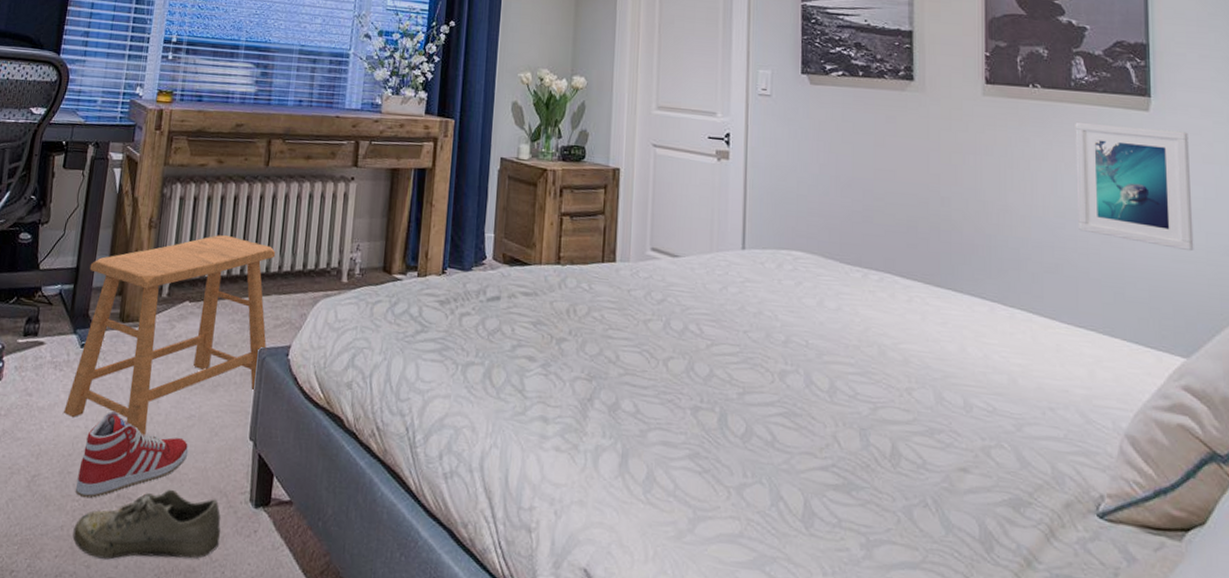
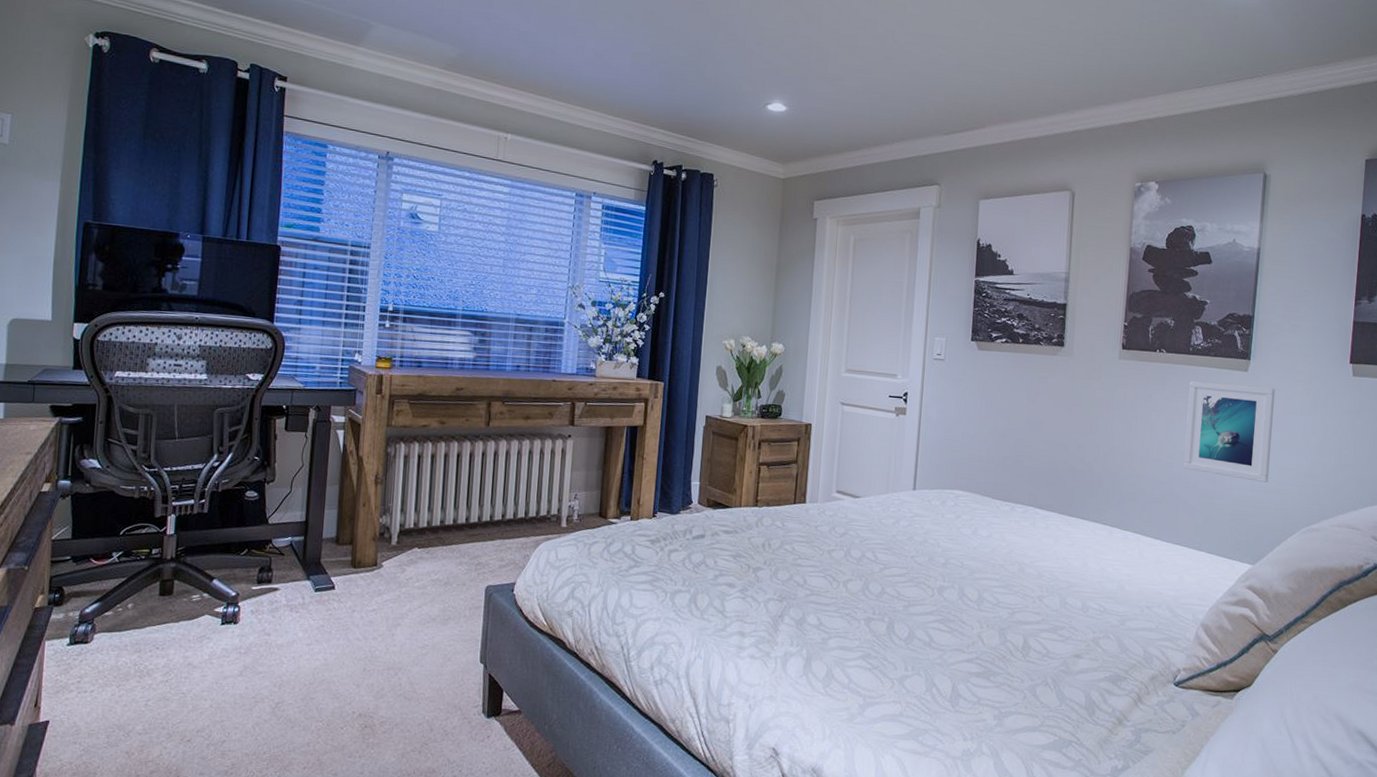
stool: present [64,234,276,436] -> none [303,488,499,664]
shoe: present [72,489,221,560] -> none [319,707,457,767]
sneaker: present [75,410,189,498] -> none [318,644,424,719]

